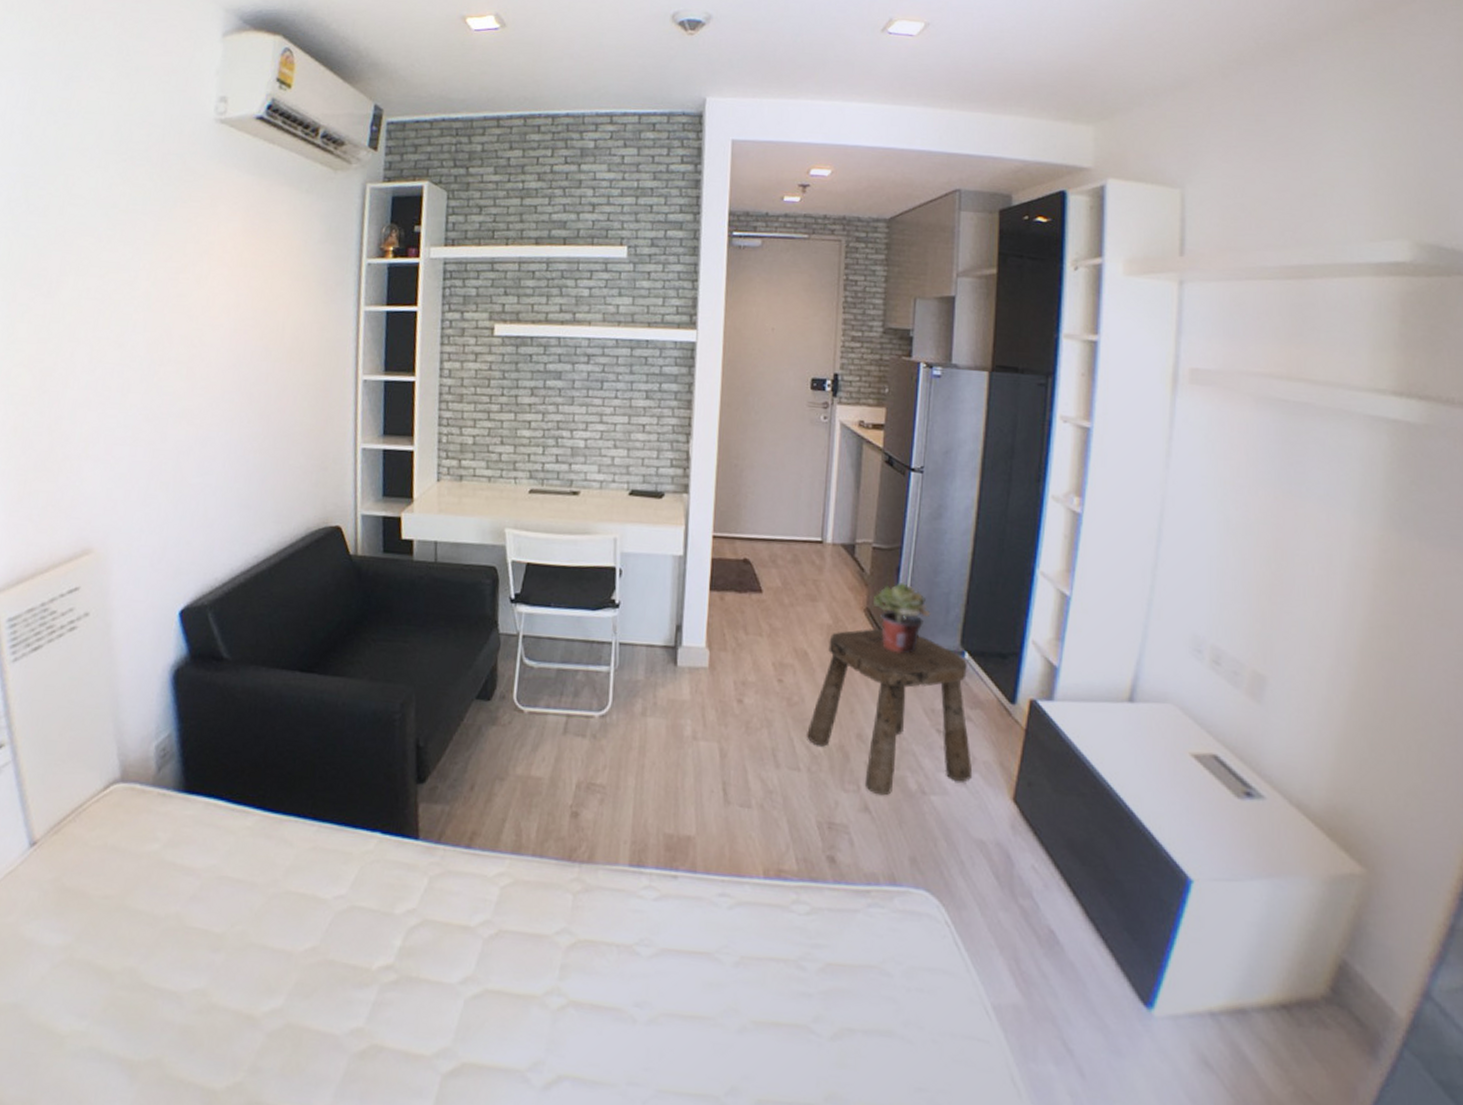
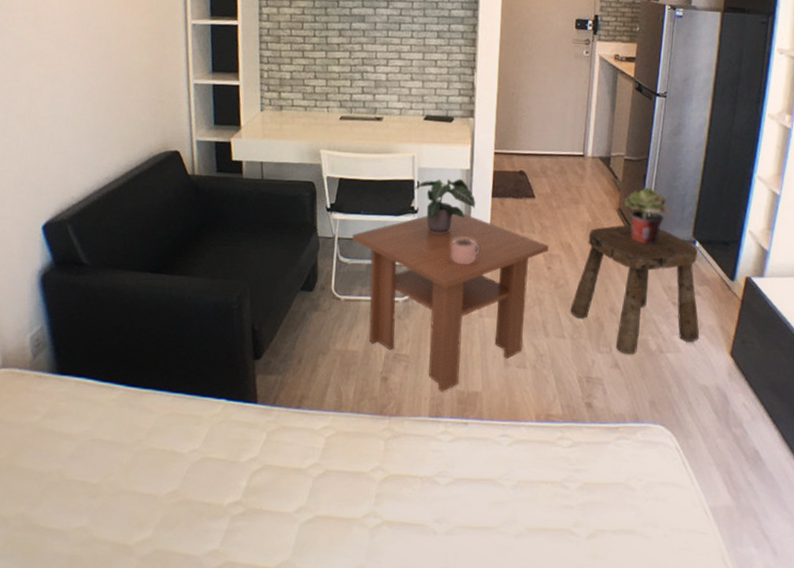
coffee table: none [539,609,781,835] -> present [351,213,550,392]
potted plant: none [616,566,689,633] -> present [415,178,475,233]
mug: none [659,639,695,674] -> present [451,237,481,265]

